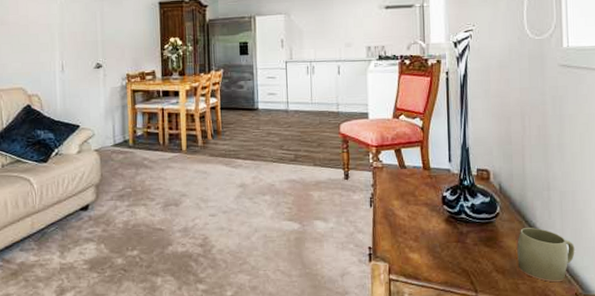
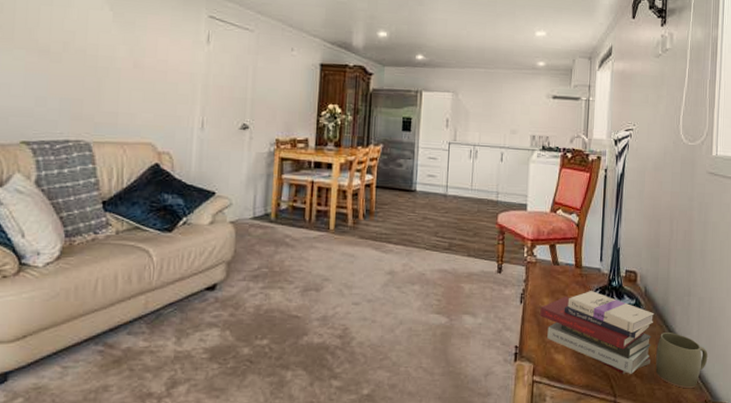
books: none [391,191,512,270] -> present [540,291,655,374]

